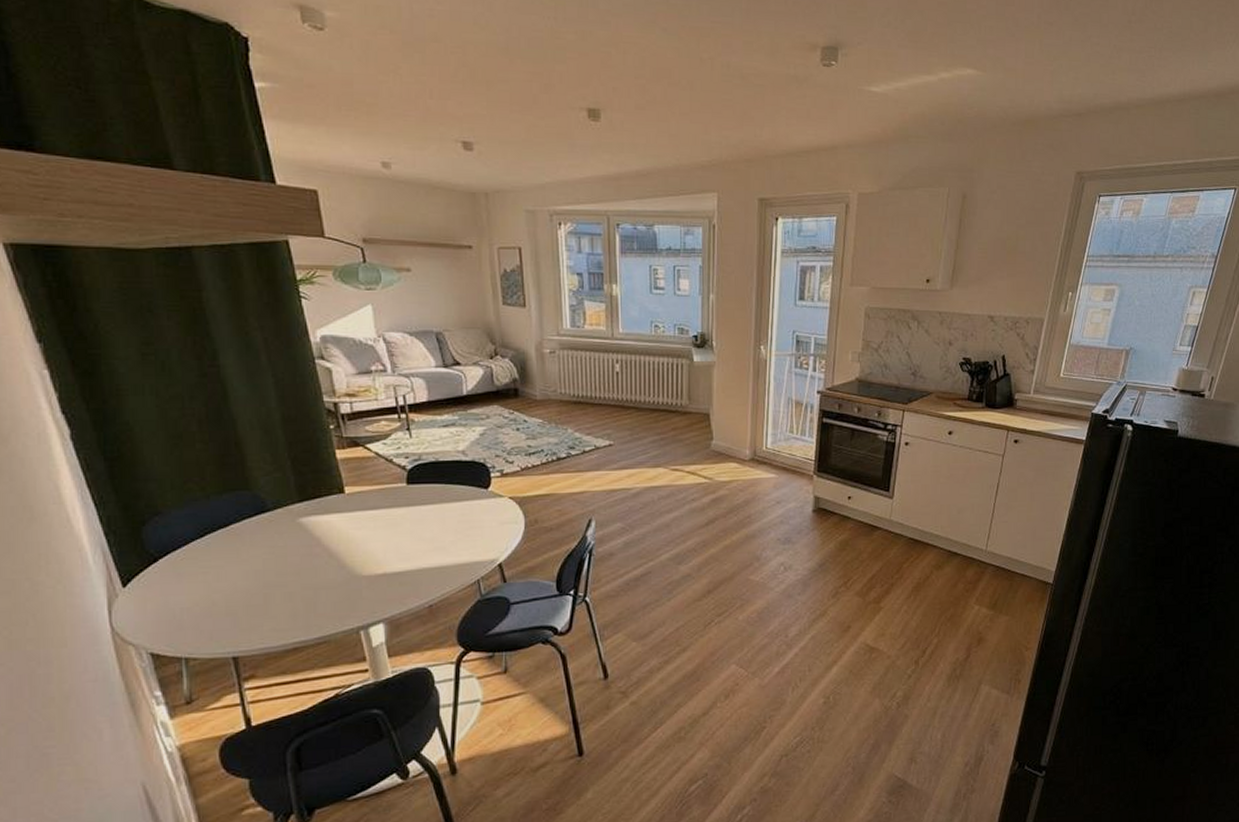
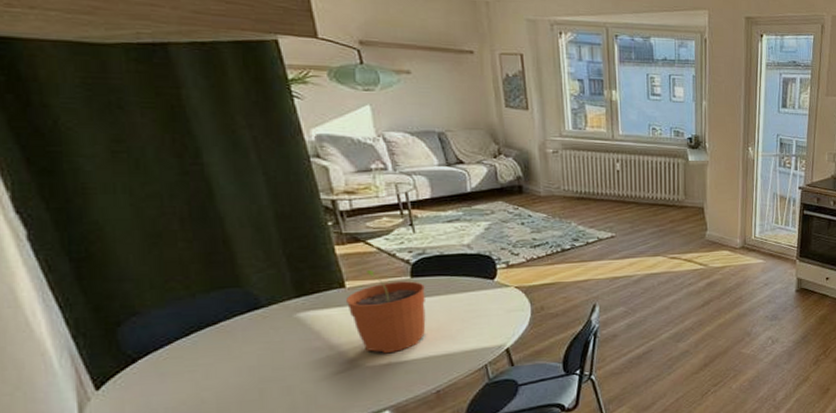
plant pot: none [344,476,420,564] -> present [345,270,426,354]

